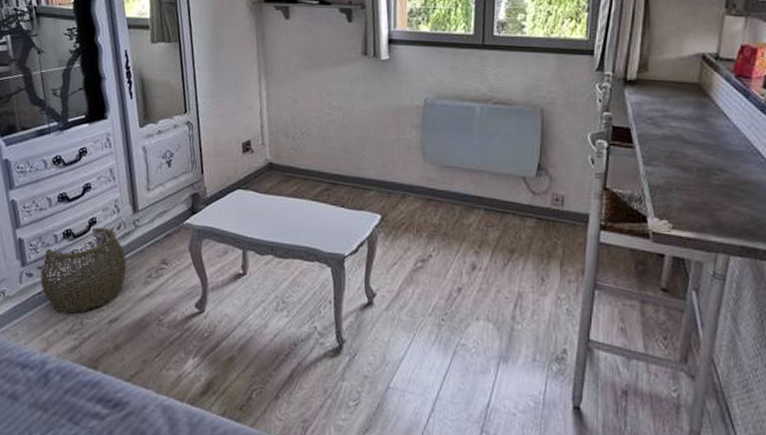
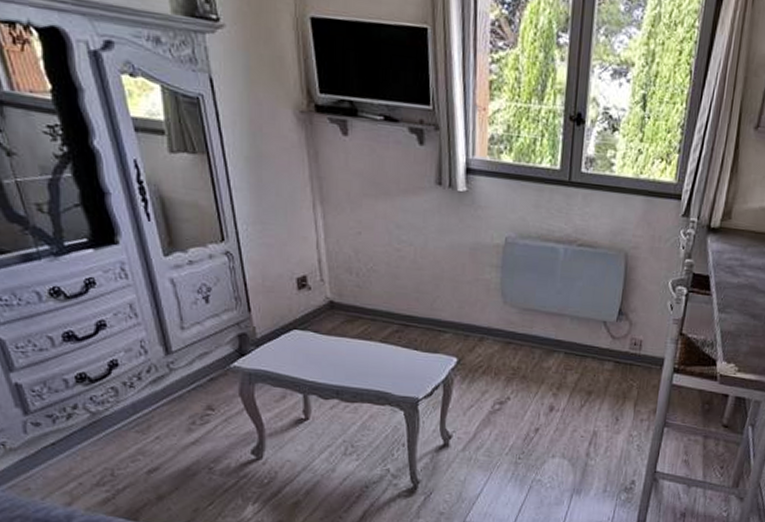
woven basket: present [40,227,127,314] -> none [50,370,164,465]

